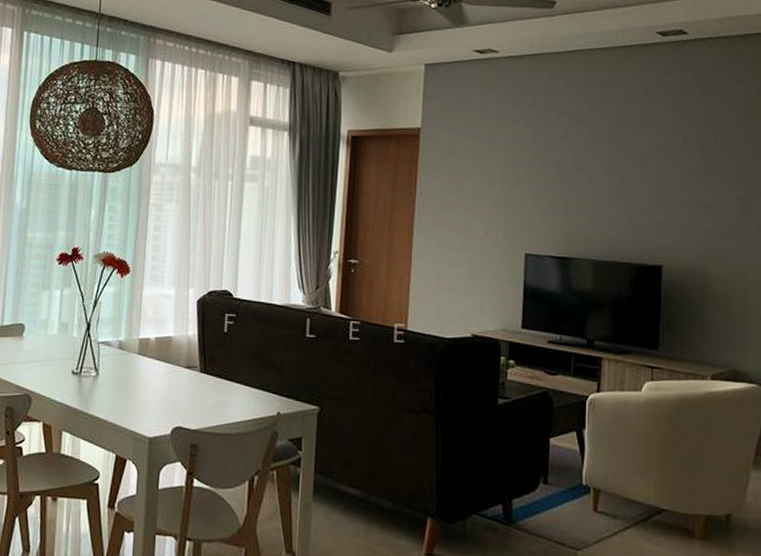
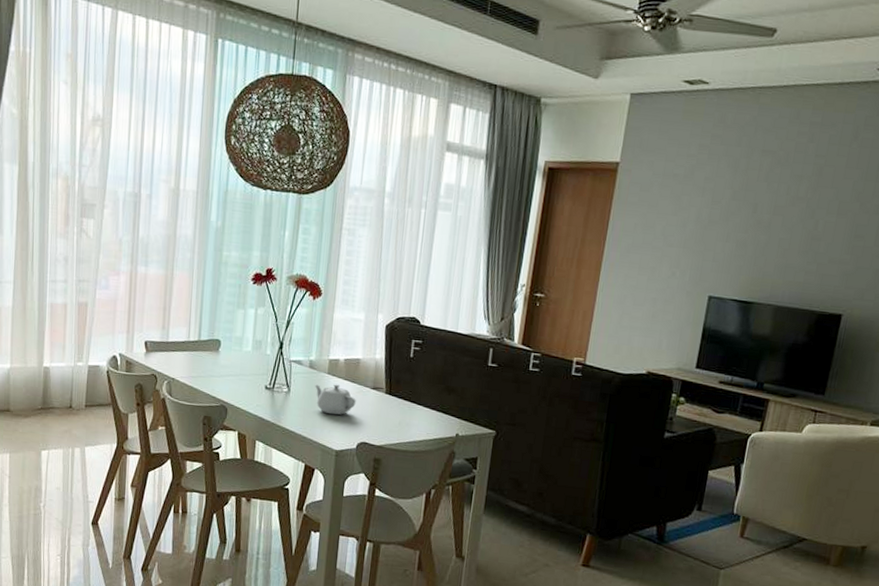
teapot: none [124,365,169,399] -> present [314,384,356,415]

